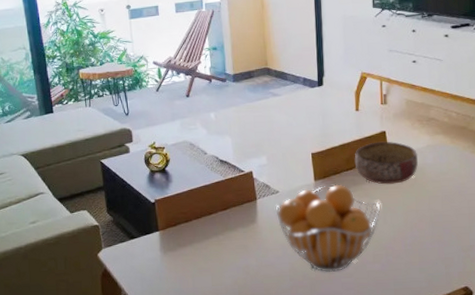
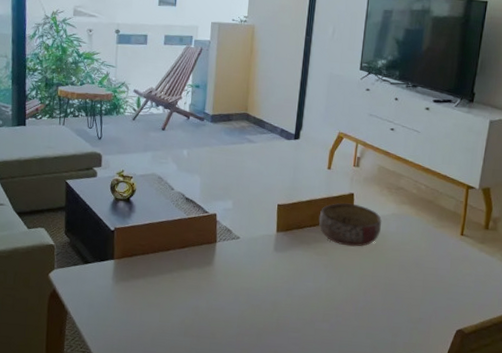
fruit basket: present [276,184,380,273] -> none [233,238,337,325]

